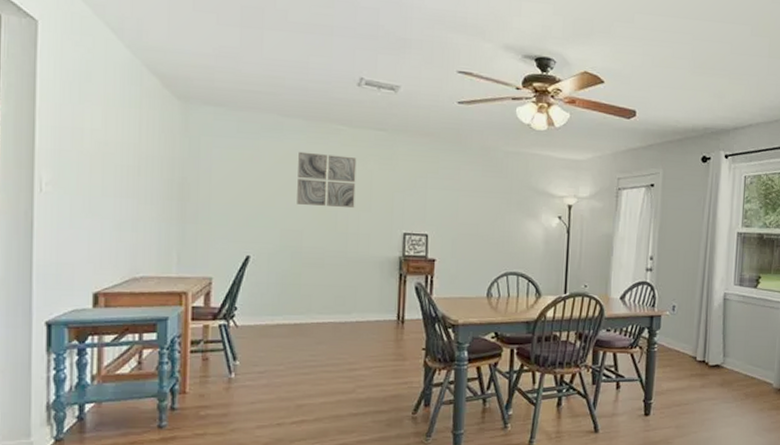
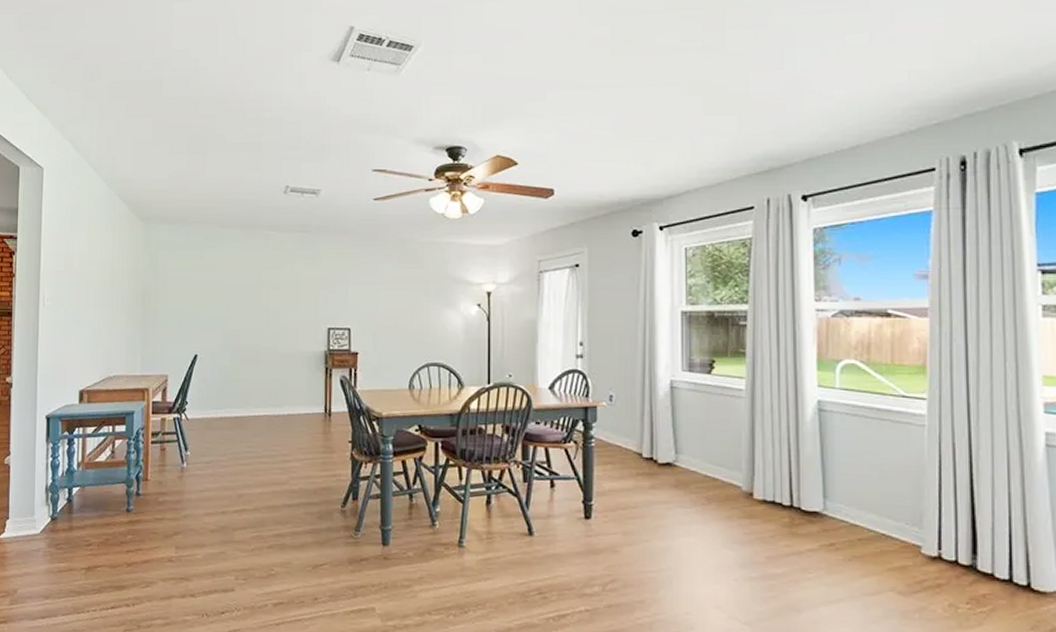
wall art: present [297,151,357,208] -> none [235,257,285,307]

